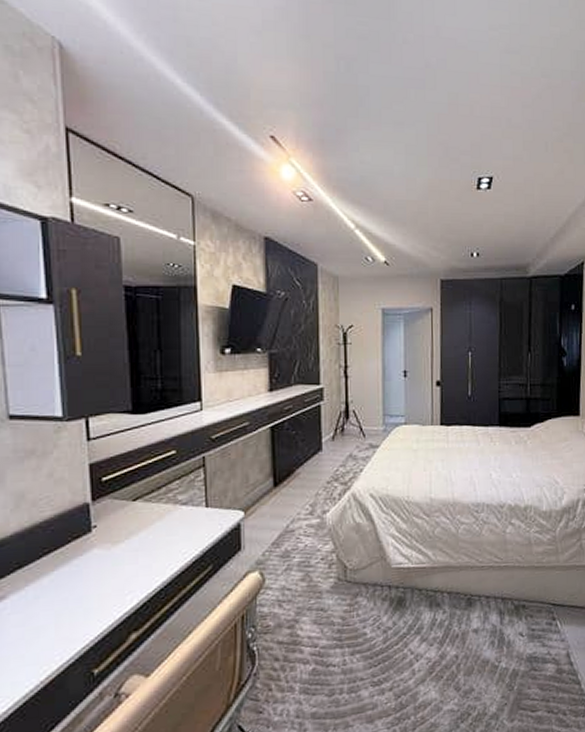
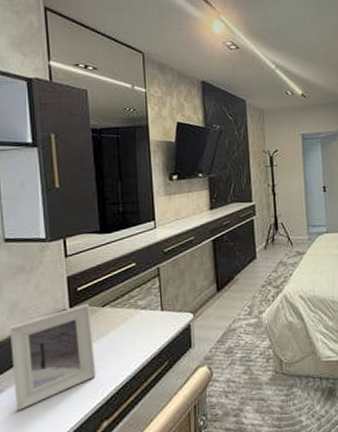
picture frame: none [14,496,123,621] -> present [9,303,96,411]

